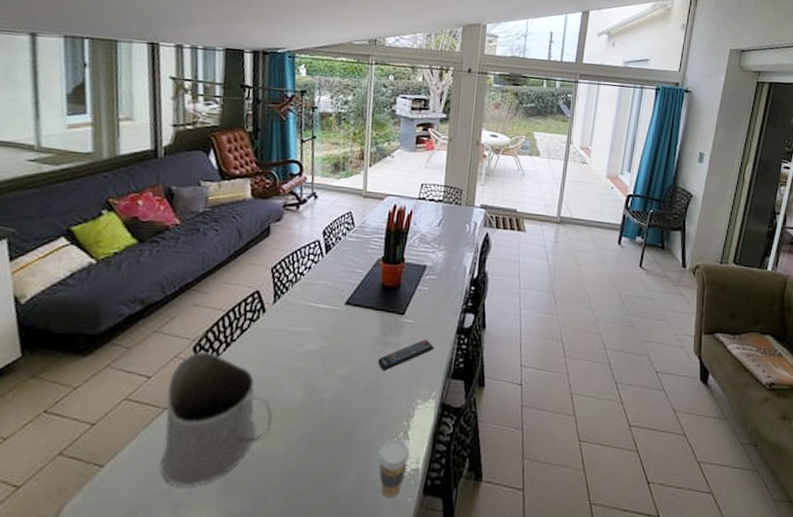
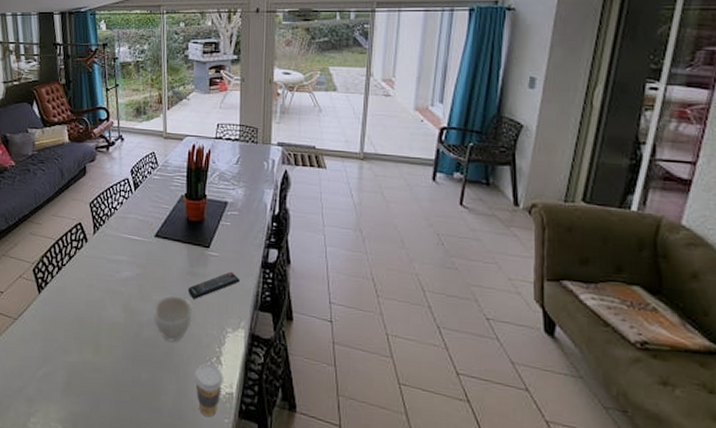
pitcher: present [160,351,273,487] -> none [16,273,100,386]
bowl: none [337,368,381,419] -> present [153,295,192,342]

